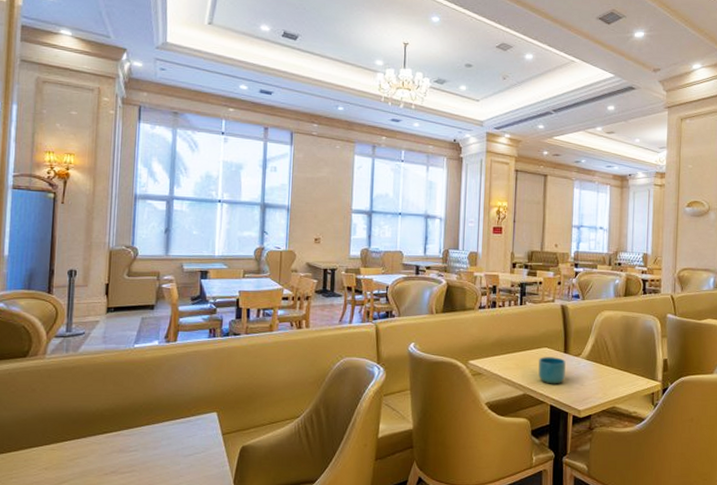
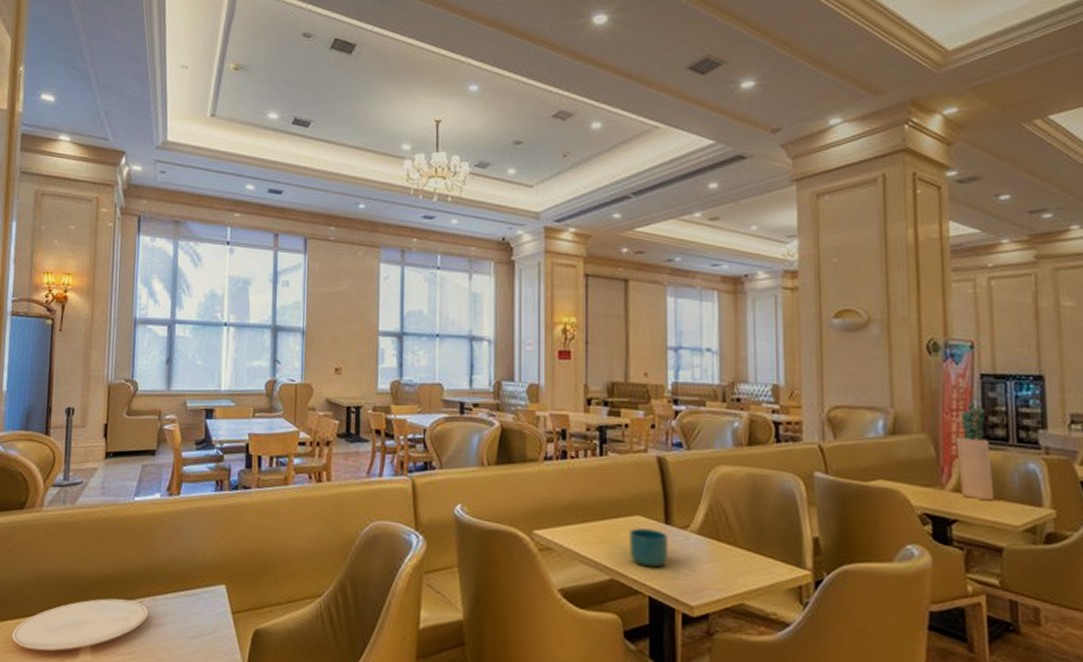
plate: none [16,428,147,476] -> present [12,598,149,652]

